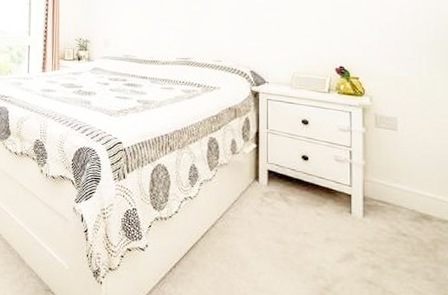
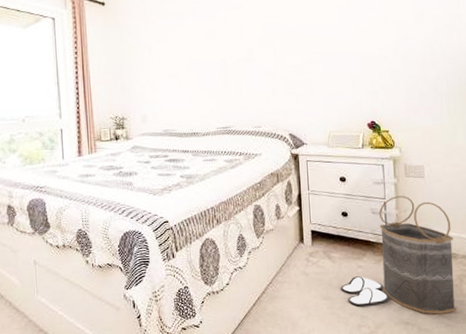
slippers: none [295,224,350,258] -> present [340,276,389,307]
basket: none [343,146,430,279] -> present [378,196,457,315]

